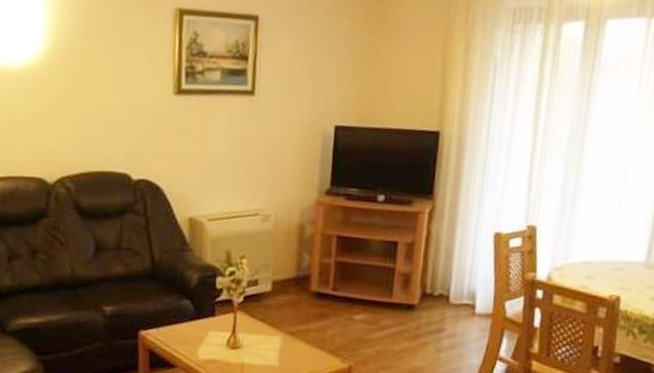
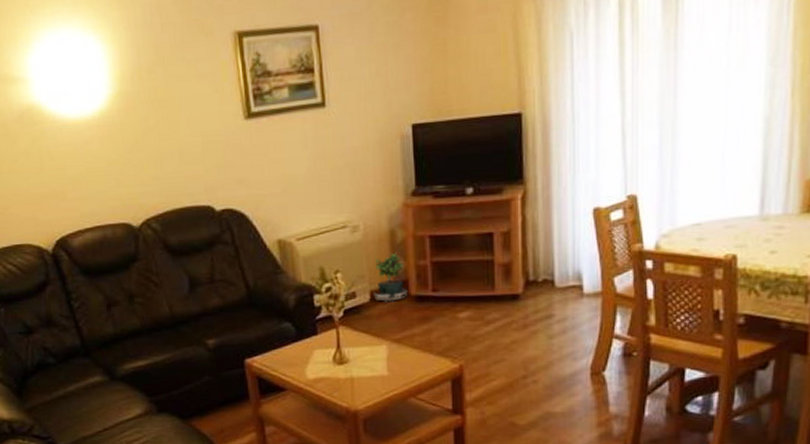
potted plant: none [276,247,309,296] -> present [374,253,408,303]

